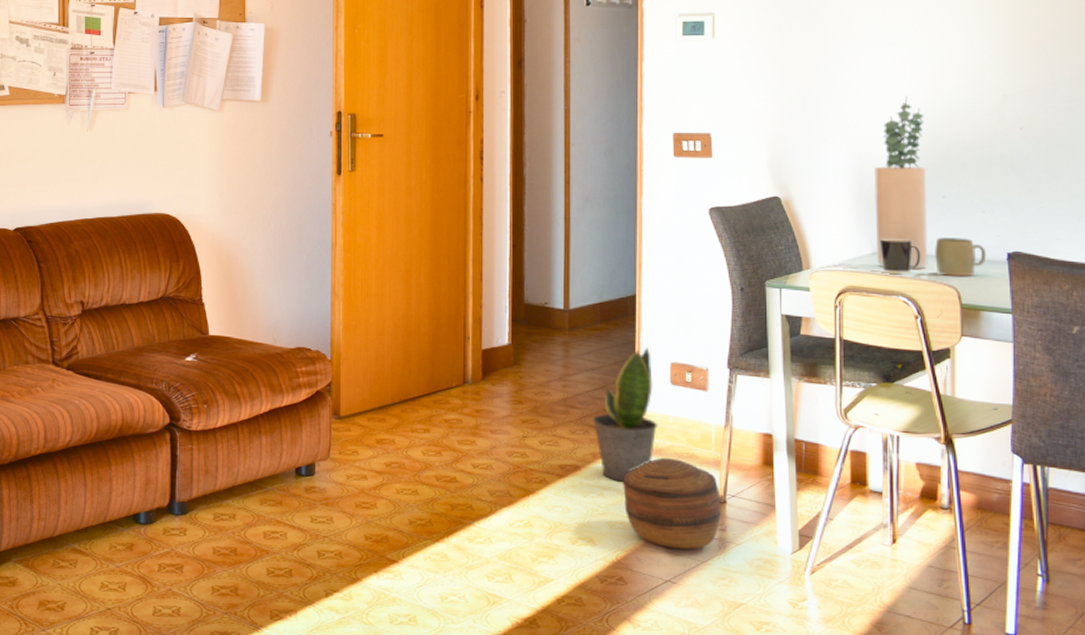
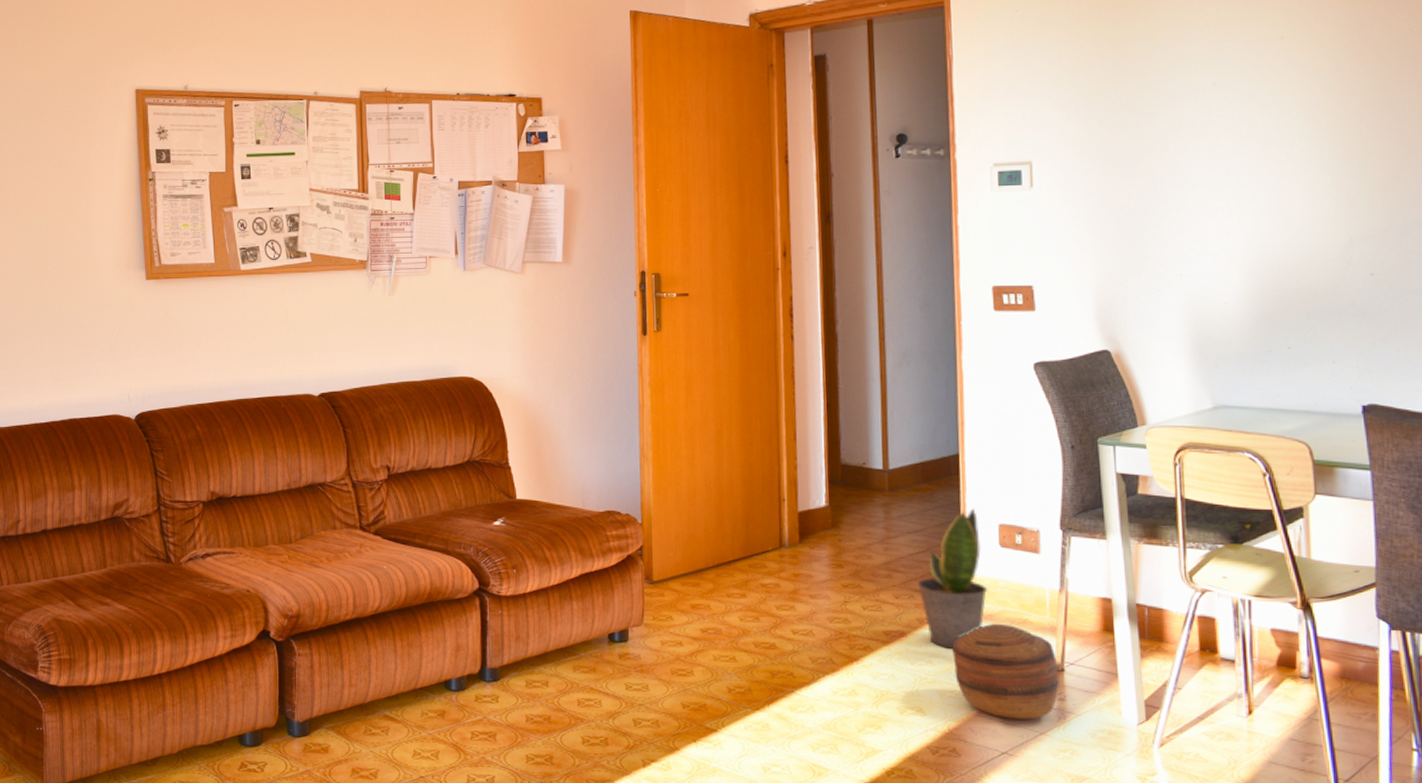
vase: present [873,96,928,270] -> none [1210,242,1275,425]
mug: present [879,238,921,275] -> none [1220,392,1267,430]
mug: present [934,237,987,276] -> none [1280,390,1339,430]

